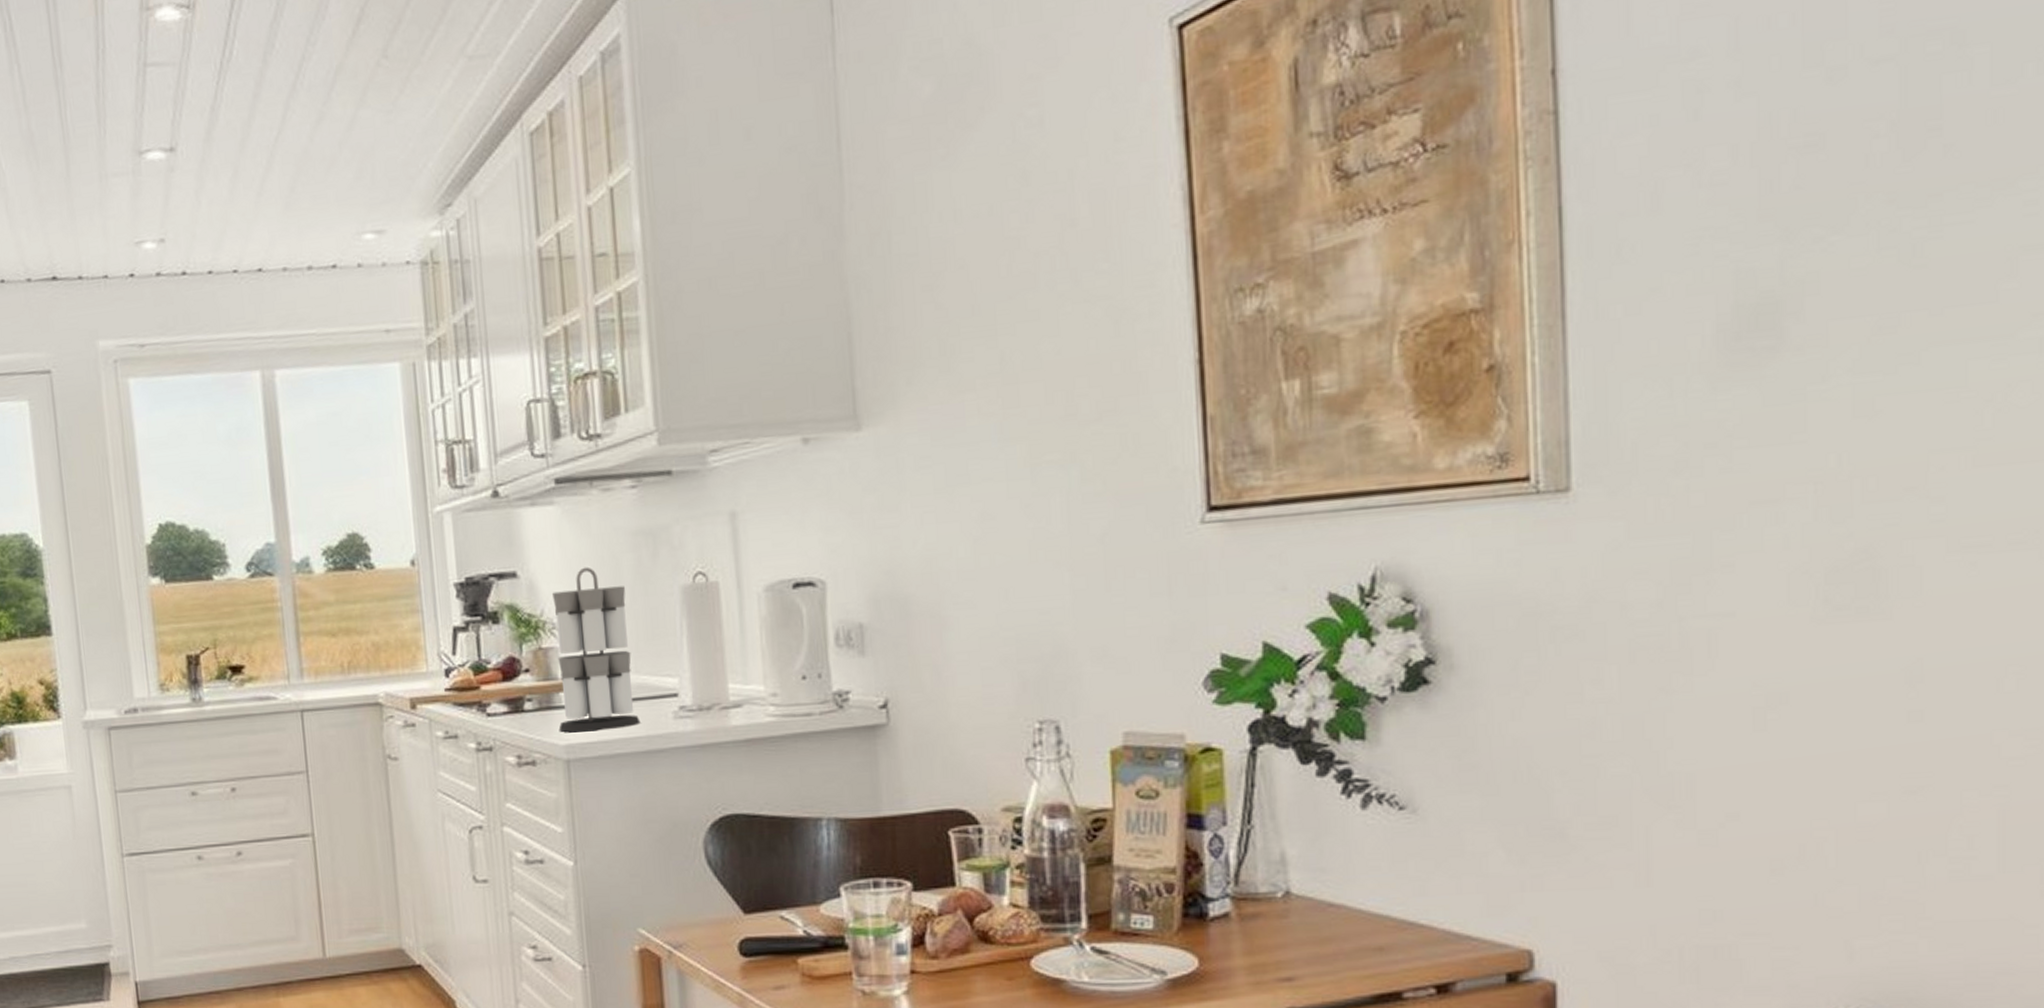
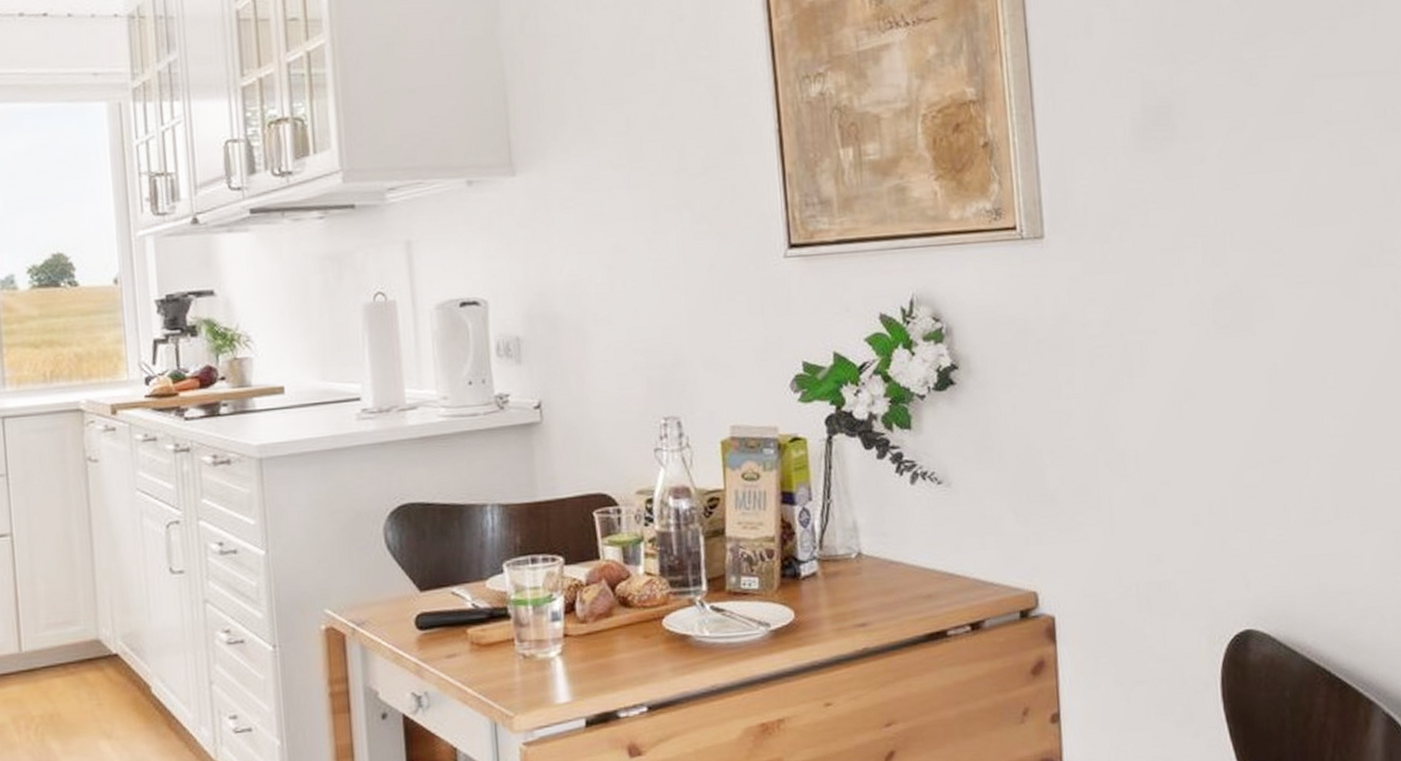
spice rack: present [551,566,641,733] -> none [246,286,327,434]

